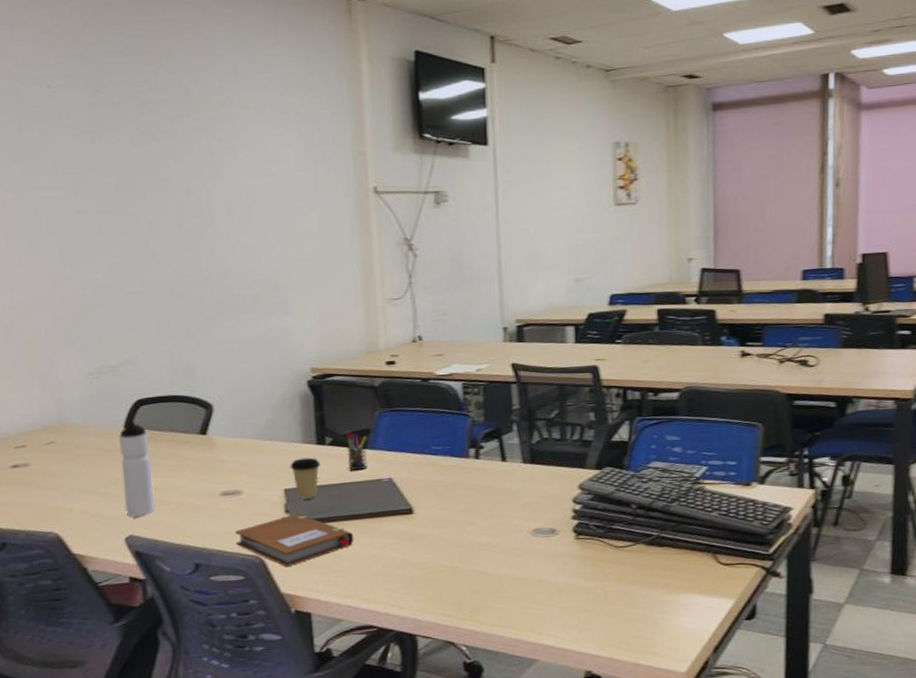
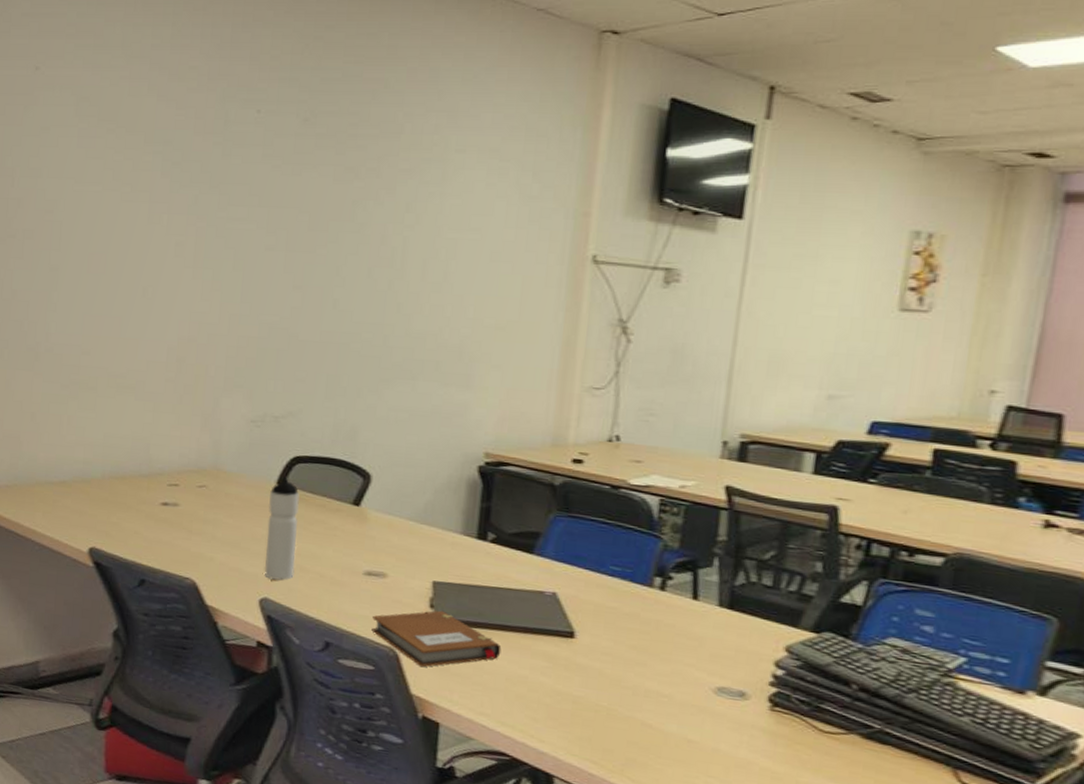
coffee cup: present [290,457,321,499] -> none [443,550,478,598]
pen holder: present [346,431,367,471] -> none [508,530,535,578]

